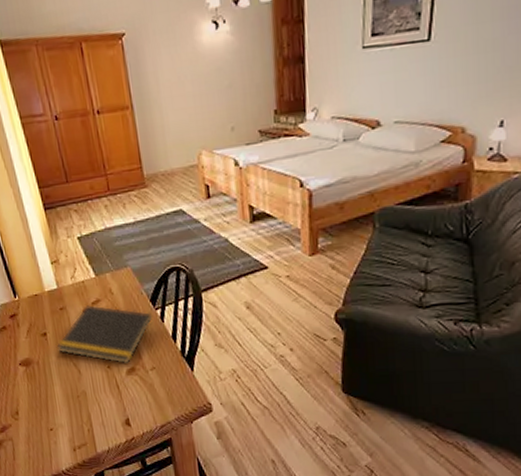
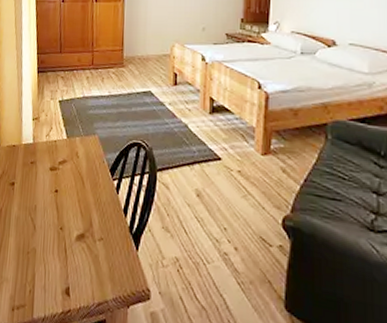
notepad: present [56,305,153,365] -> none [20,164,110,229]

